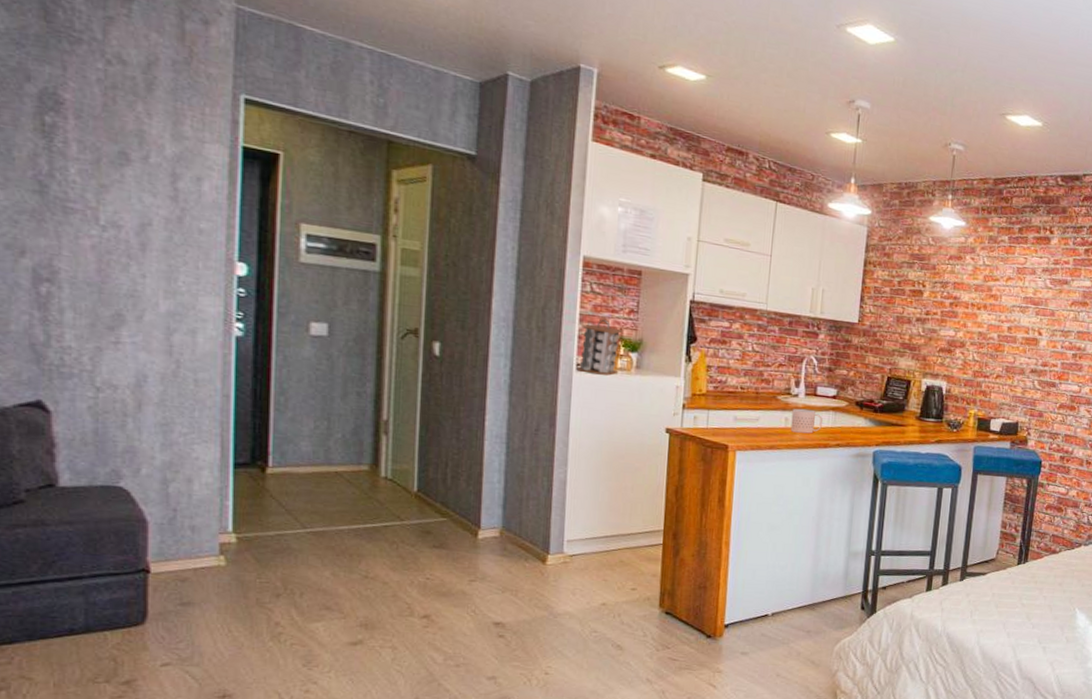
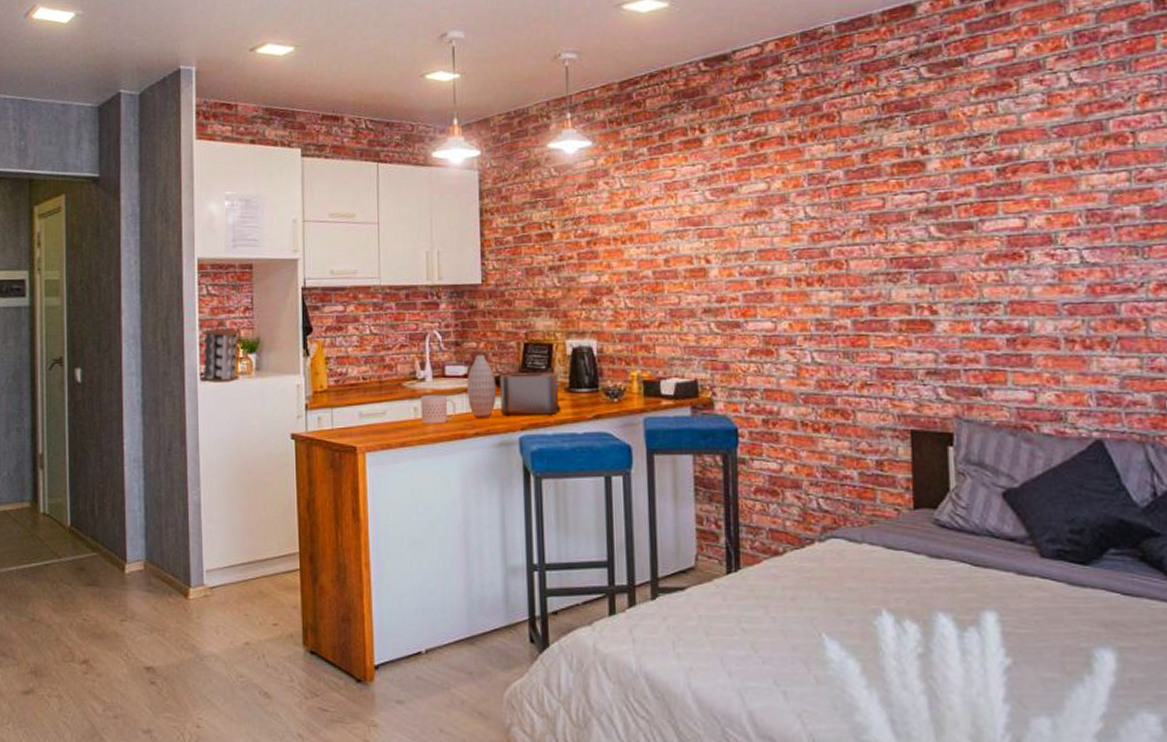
vase: none [833,381,860,435] -> present [466,355,496,420]
toaster: none [860,399,914,437] -> present [500,372,562,417]

